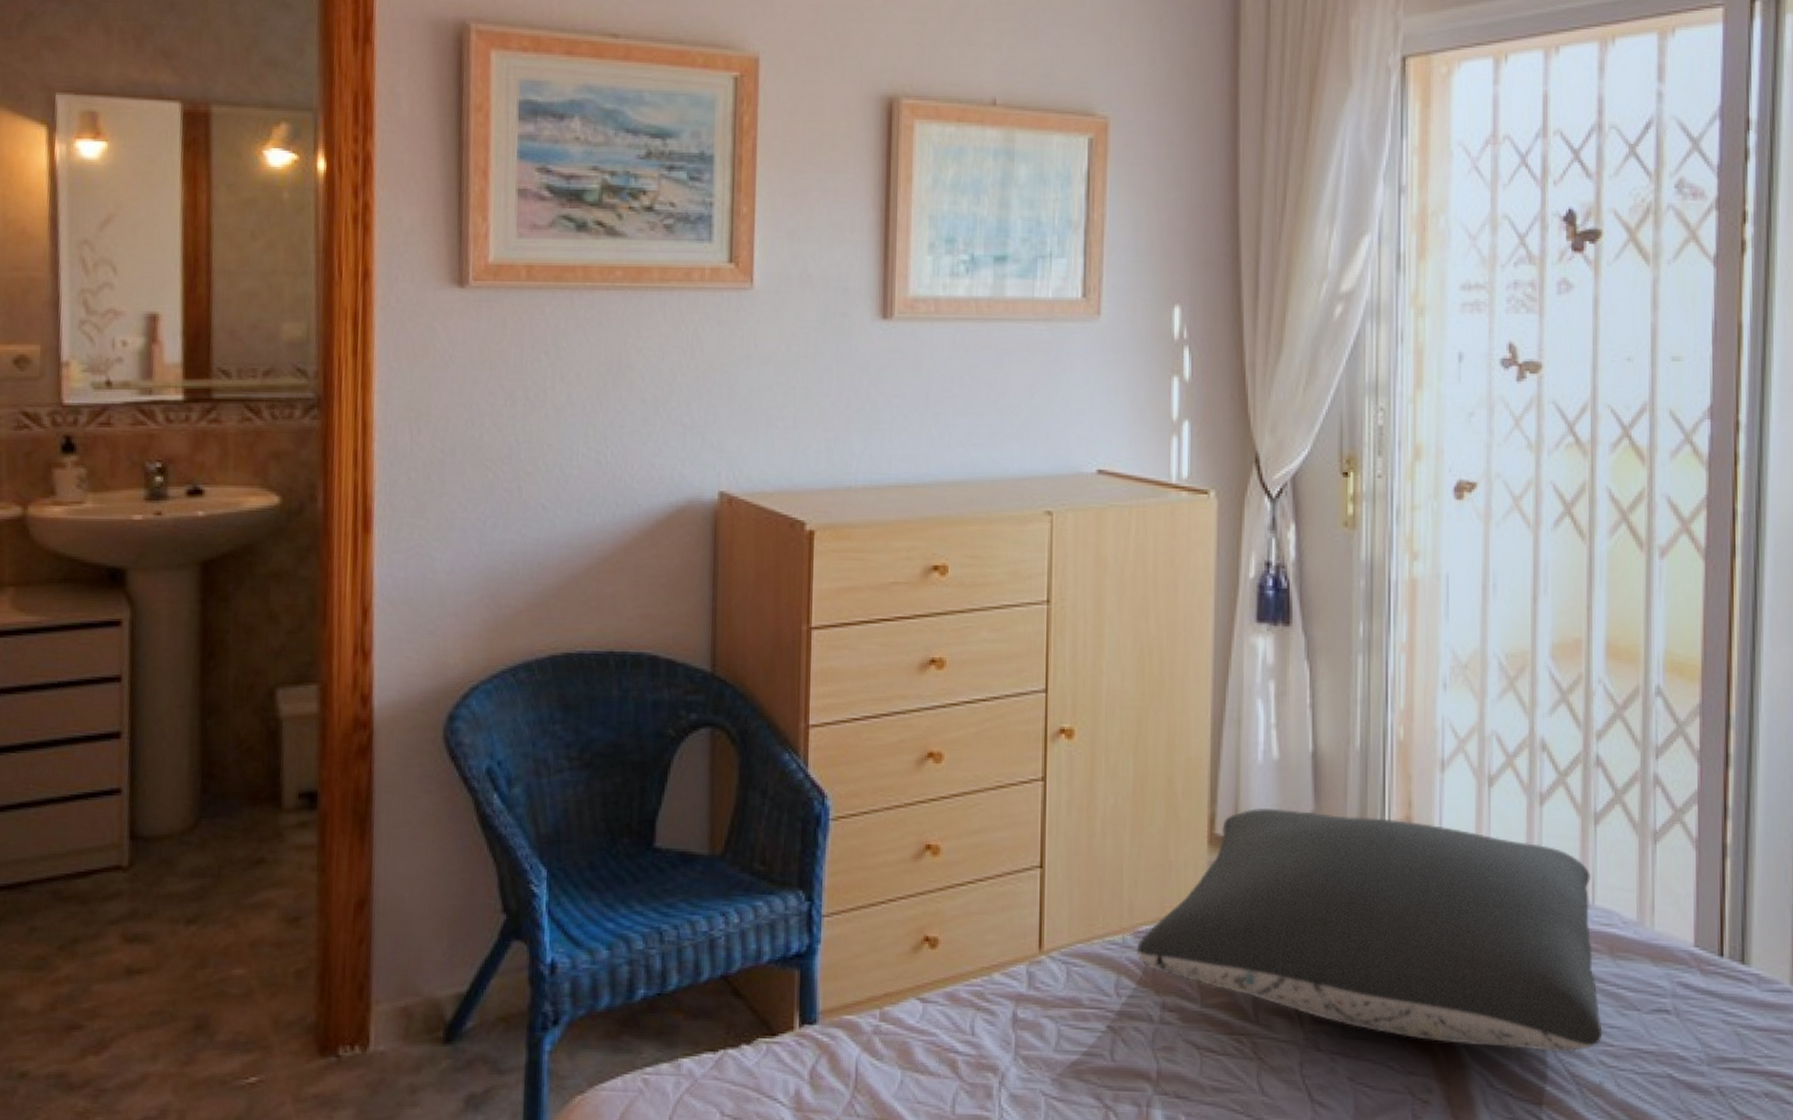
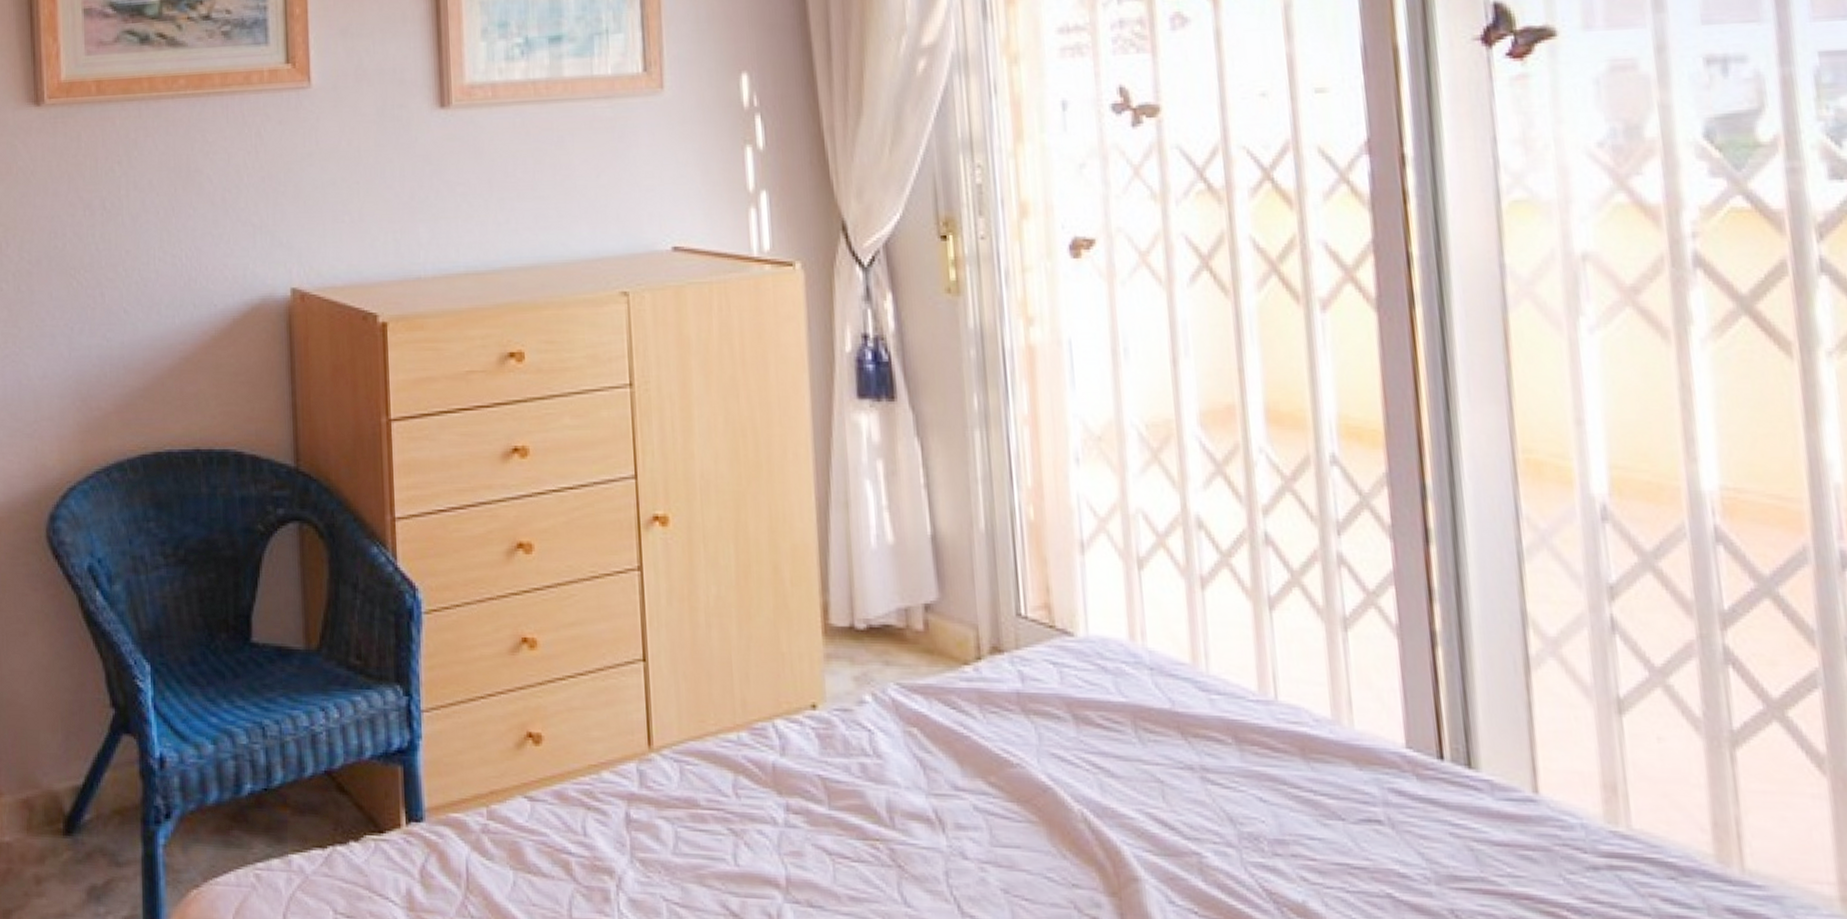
pillow: present [1136,807,1603,1053] -> none [753,595,1302,867]

